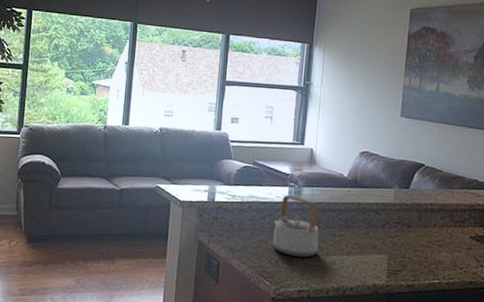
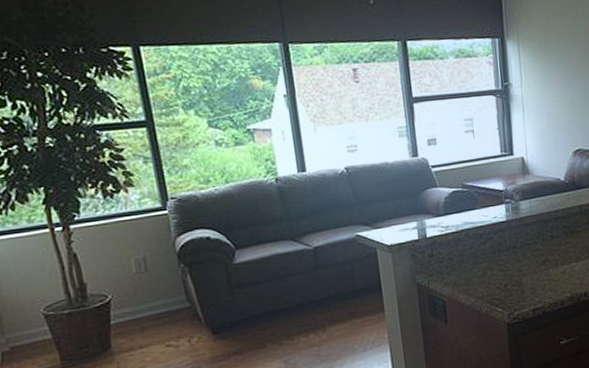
teapot: present [273,195,319,258] -> none [496,212,547,277]

